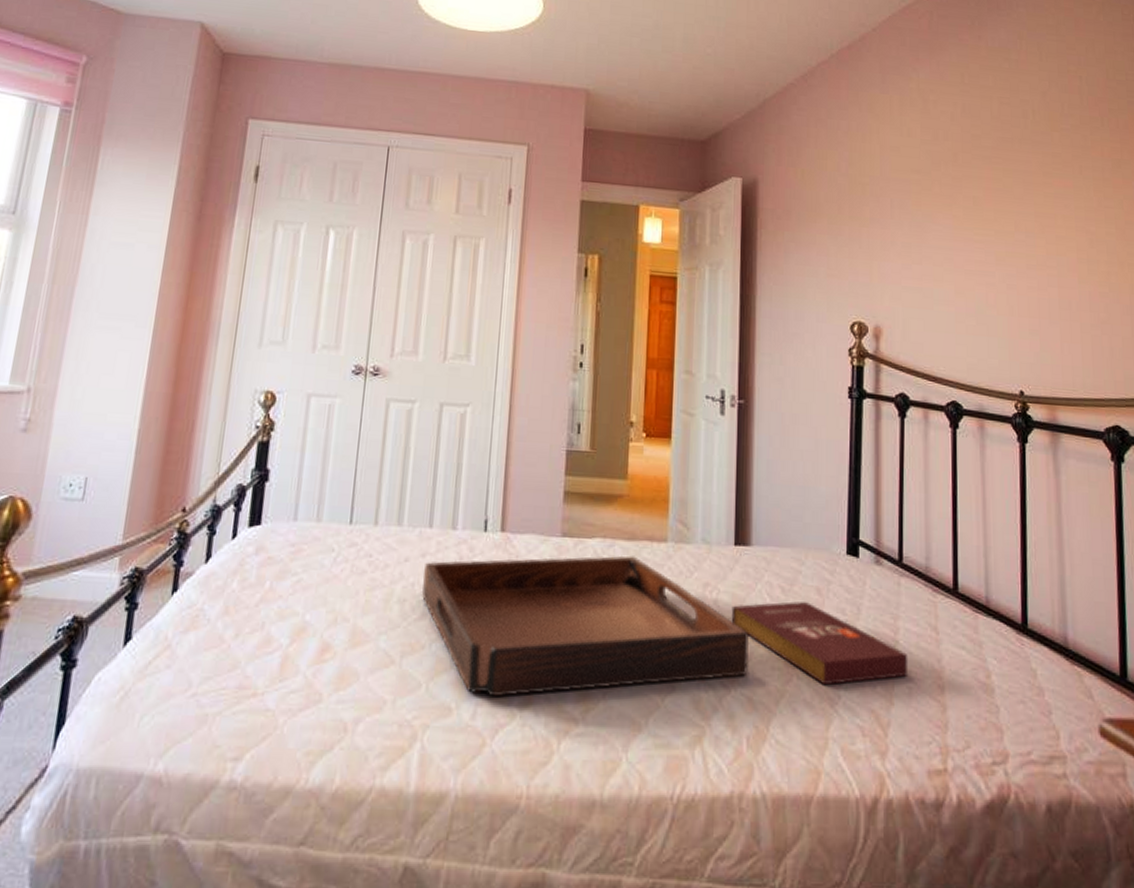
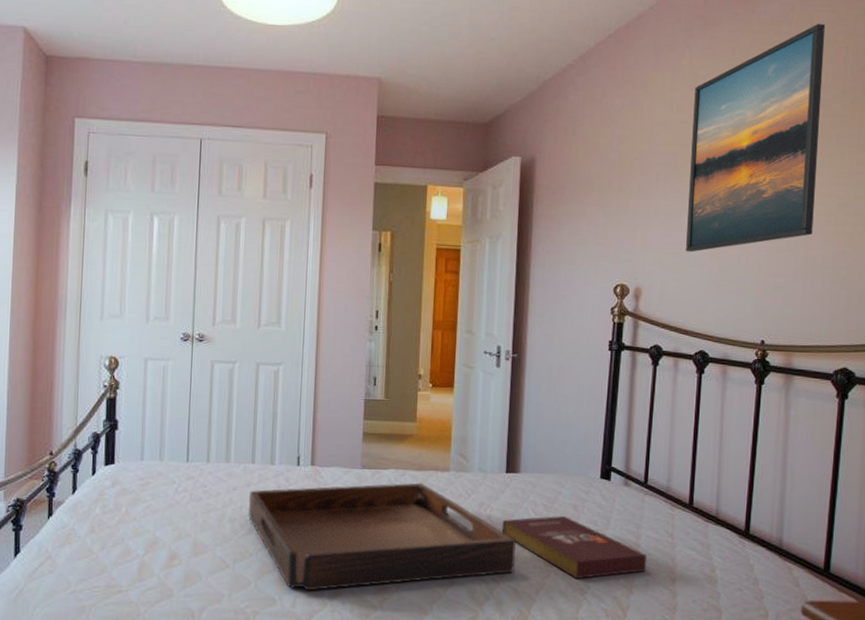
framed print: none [925,51,1065,288] -> present [686,23,826,252]

